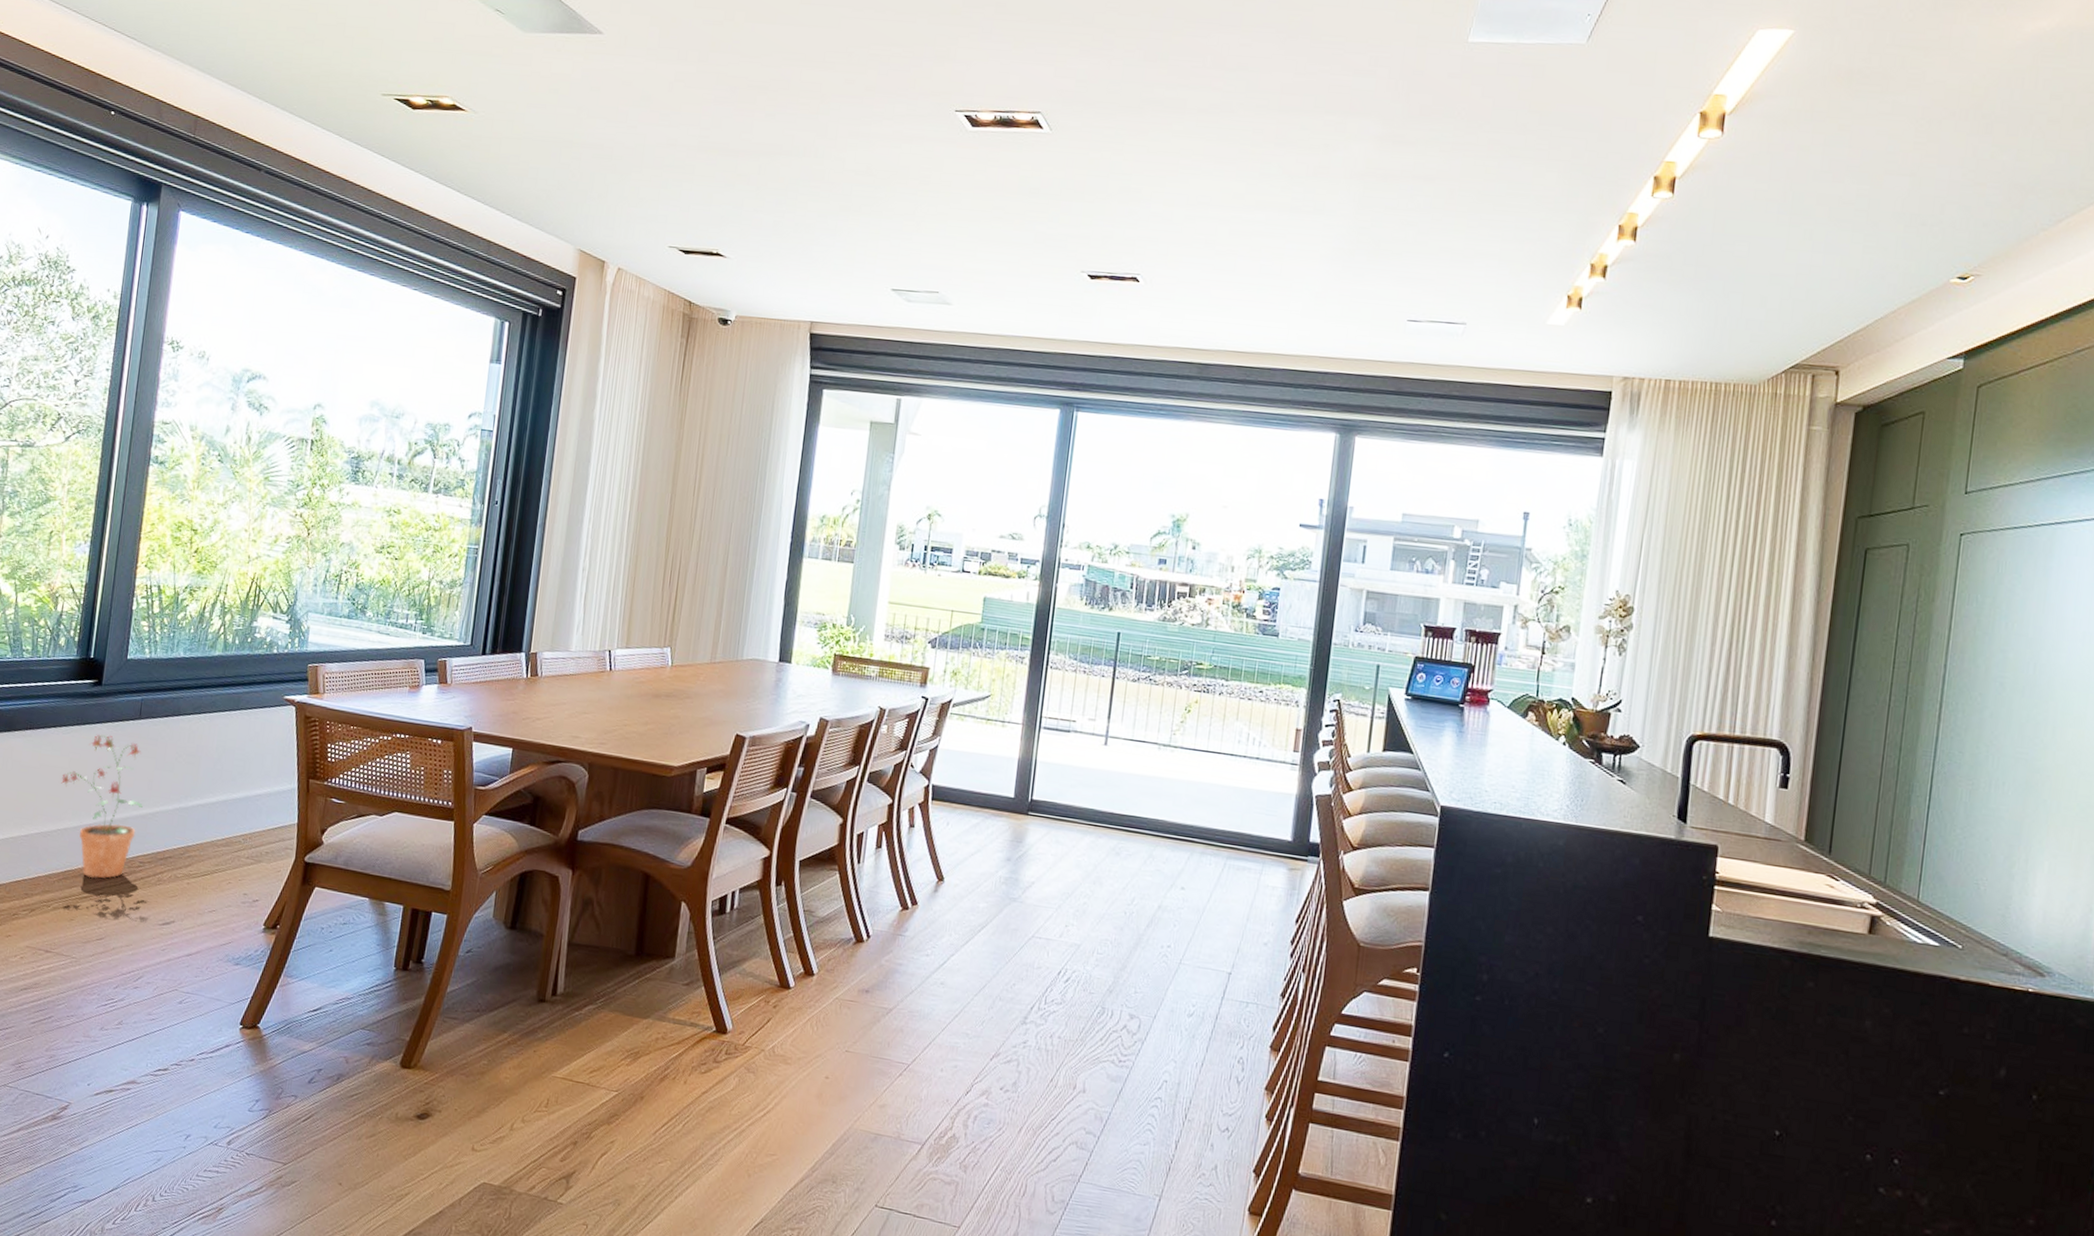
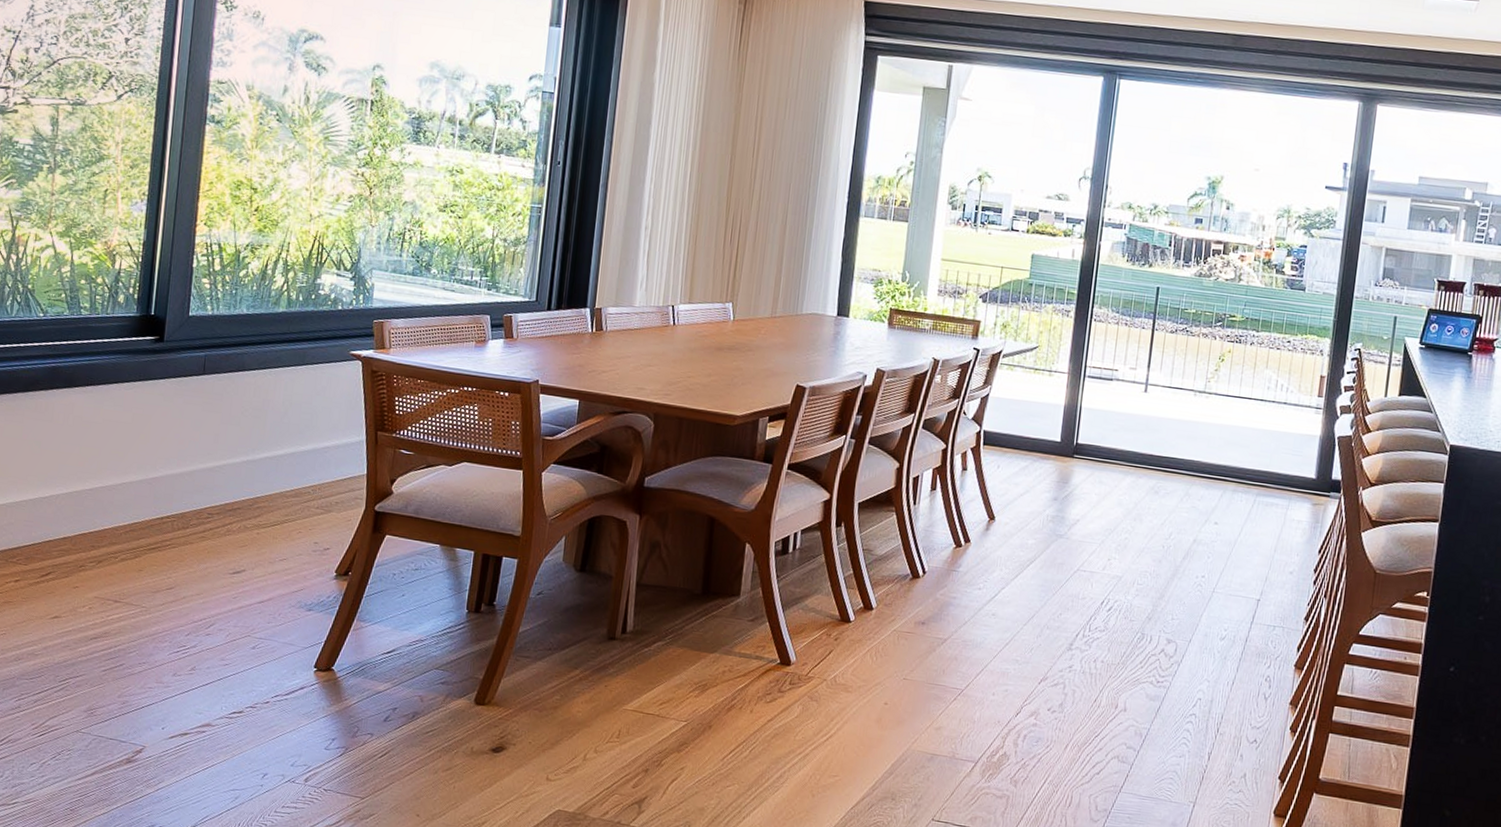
potted plant: present [61,734,143,879] -> none [125,389,209,531]

